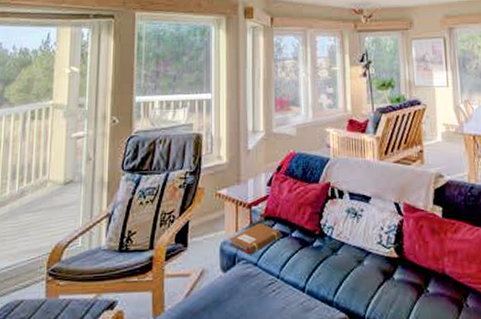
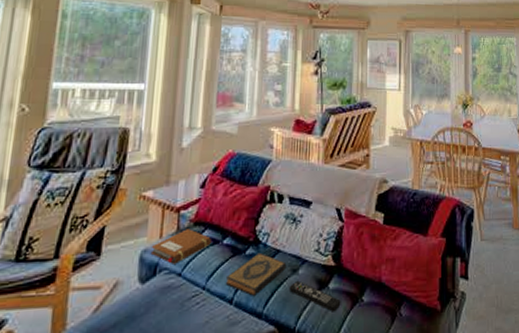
hardback book: none [296,244,352,285] -> present [225,252,287,296]
remote control: none [356,271,407,302] -> present [289,280,341,312]

